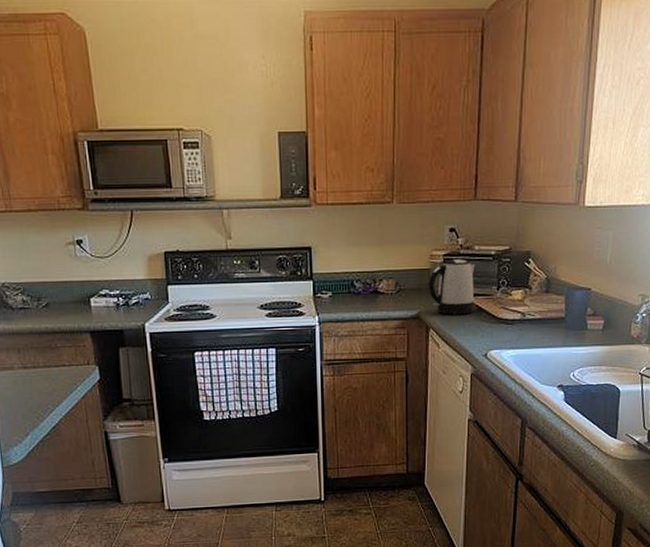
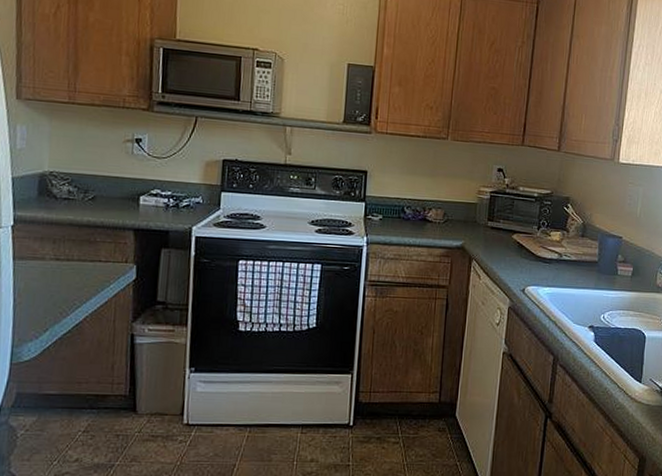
kettle: present [428,259,475,315] -> none [473,197,519,250]

